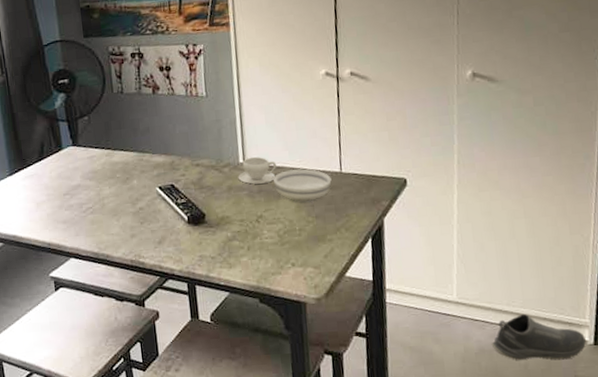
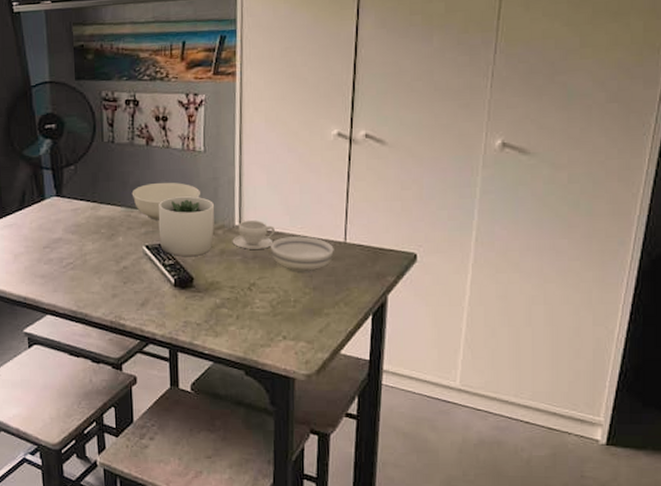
bowl: none [142,126,206,164] -> present [131,182,200,222]
planter: none [168,138,221,195] -> present [158,196,215,257]
shoe: present [491,313,586,360] -> none [492,406,597,458]

